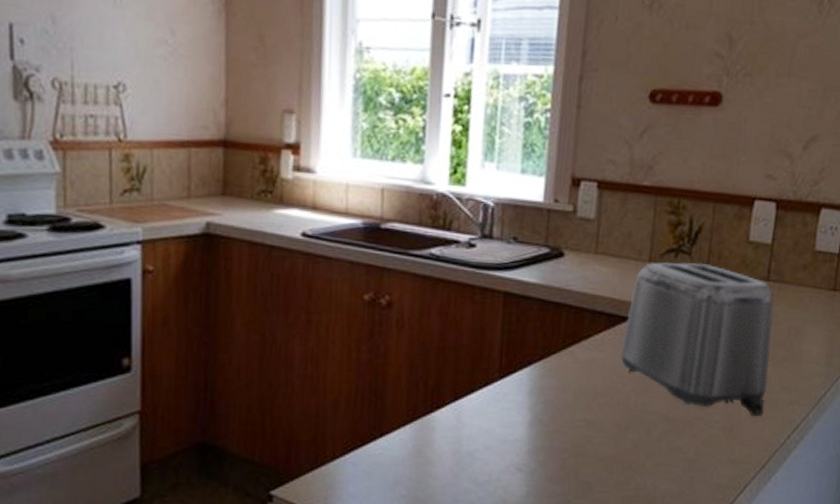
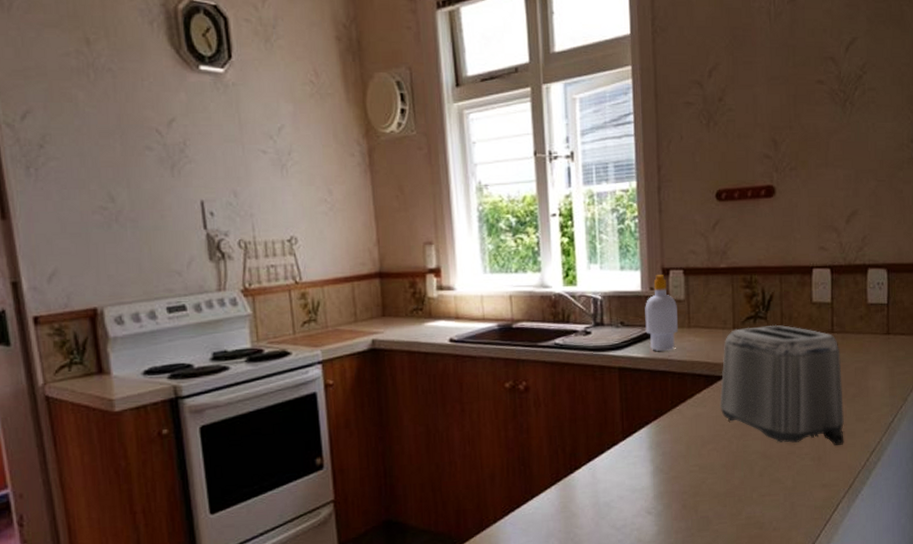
soap bottle: none [542,185,585,279] -> present [645,275,678,351]

